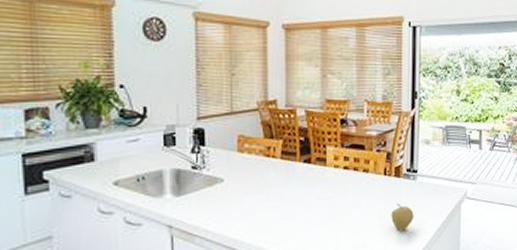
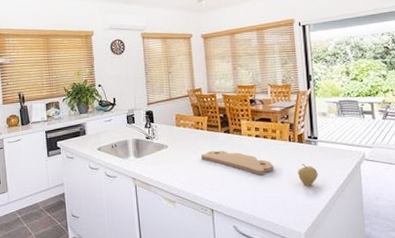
cutting board: none [270,185,363,219] -> present [201,150,274,175]

